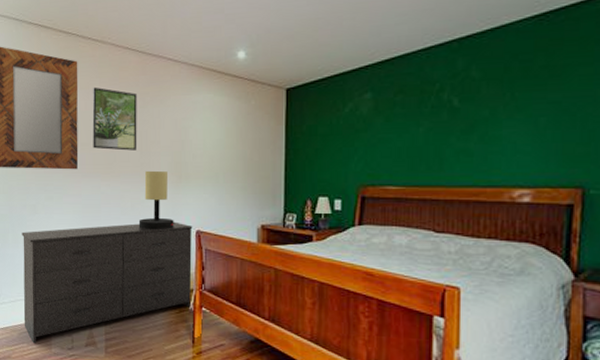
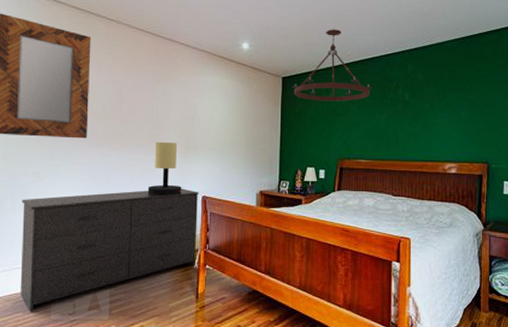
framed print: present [92,87,137,151] -> none [104,62,150,123]
chandelier: none [298,22,405,115] -> present [292,29,372,102]

